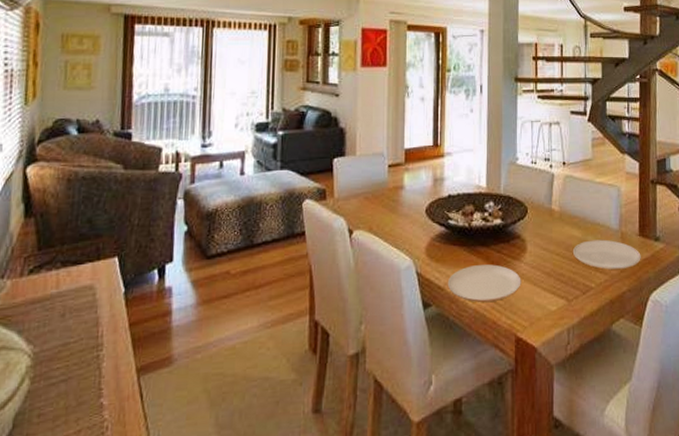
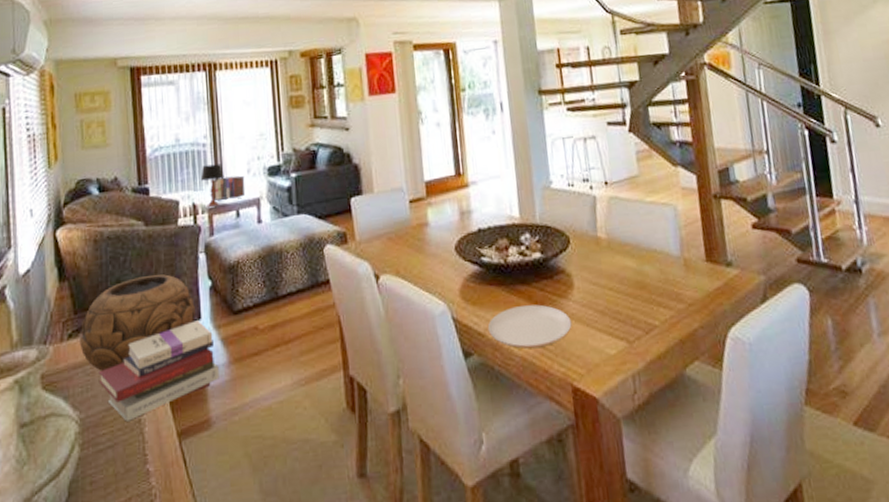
decorative bowl: none [41,217,168,307] -> present [79,274,195,371]
books: none [57,263,186,357] -> present [98,320,219,422]
table lamp: none [186,116,211,157] -> present [200,164,224,208]
books: none [198,129,232,150] -> present [212,175,246,200]
plate: present [572,239,641,270] -> none [627,268,712,304]

